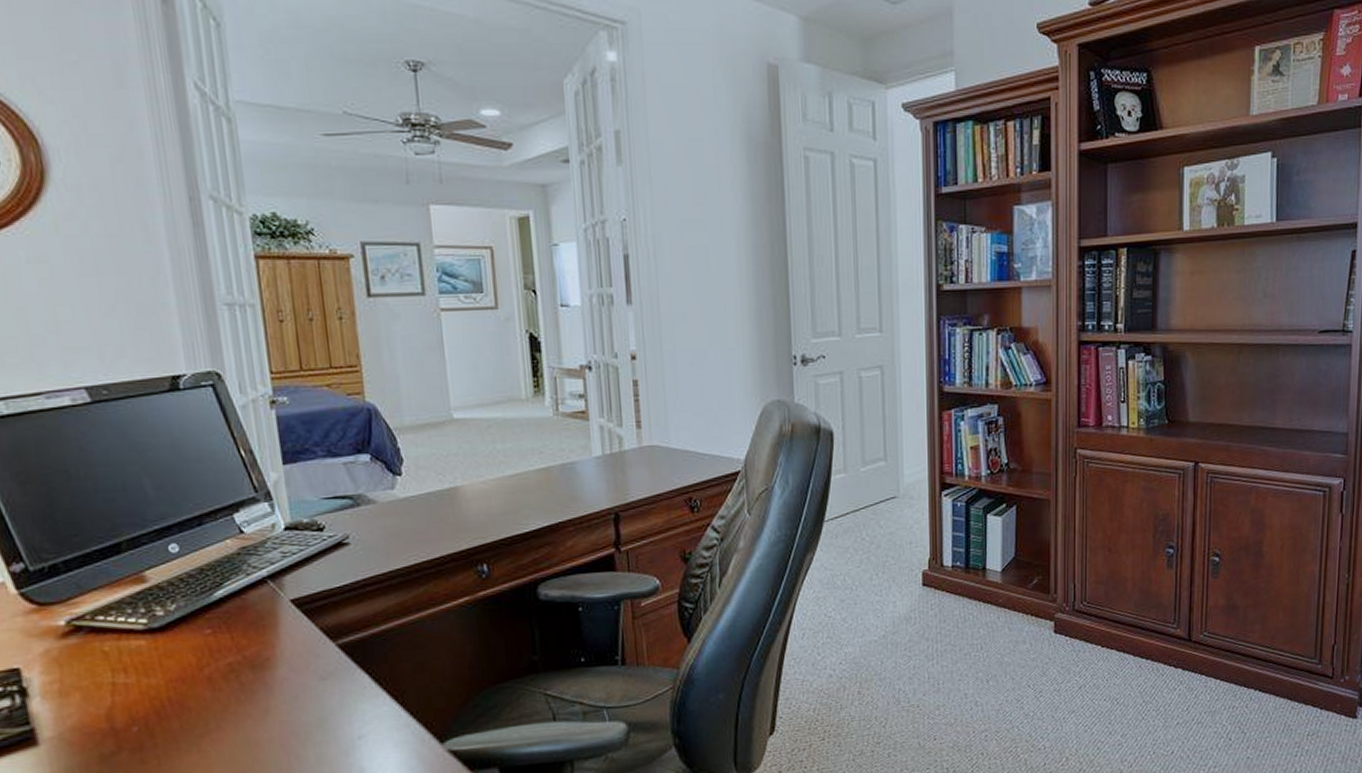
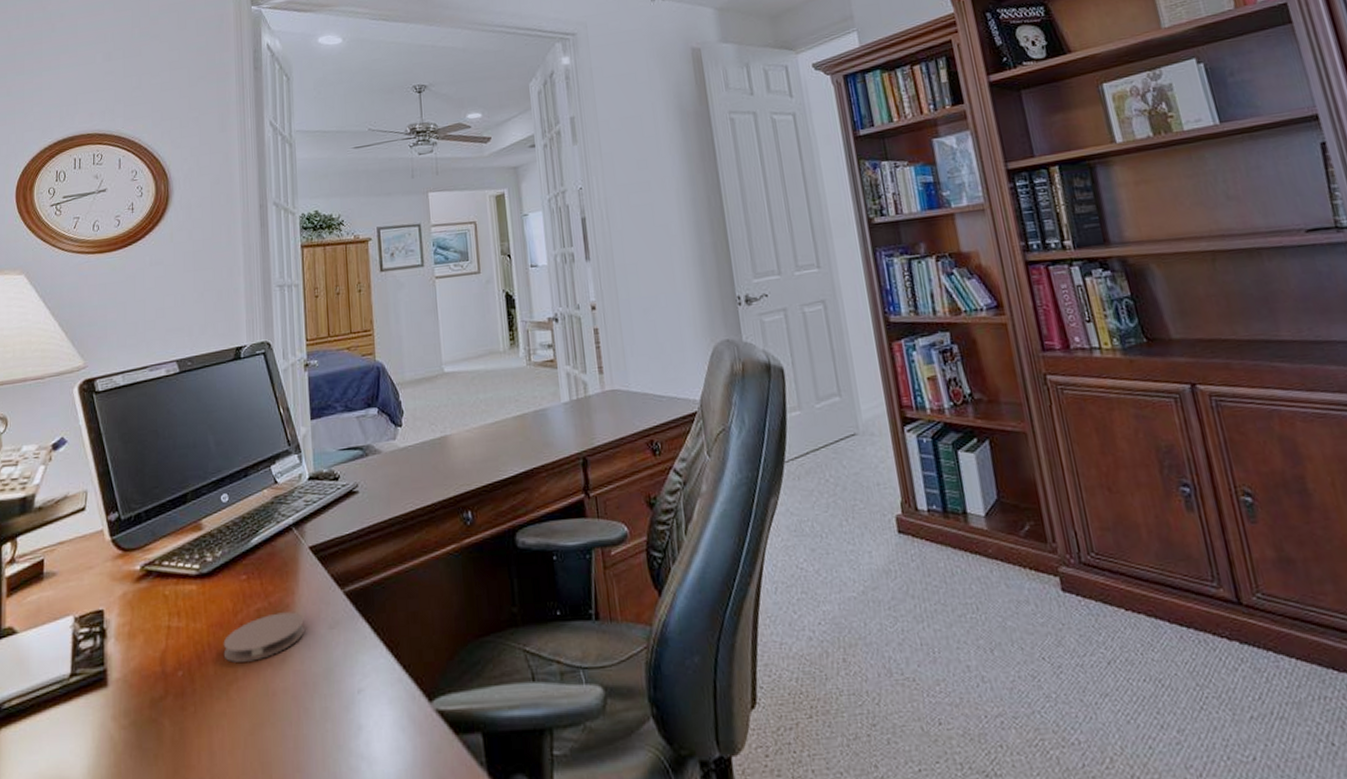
coaster: none [187,665,291,716] -> present [223,612,305,663]

